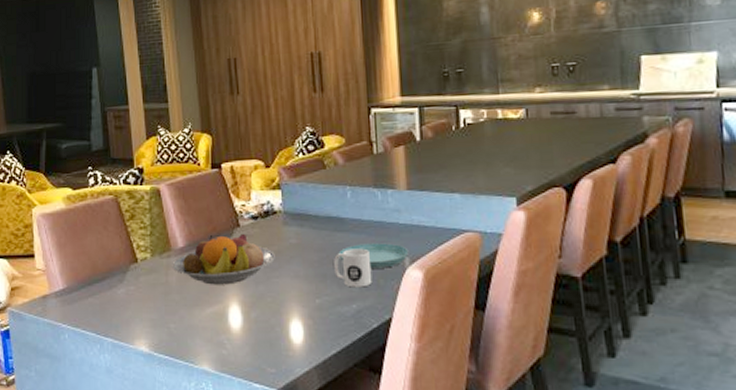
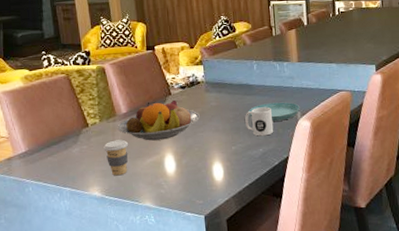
coffee cup: none [154,281,184,328] -> present [103,139,128,176]

